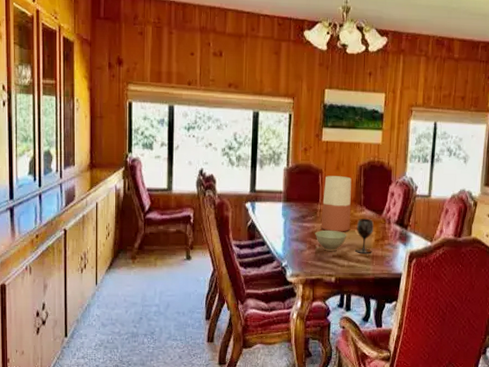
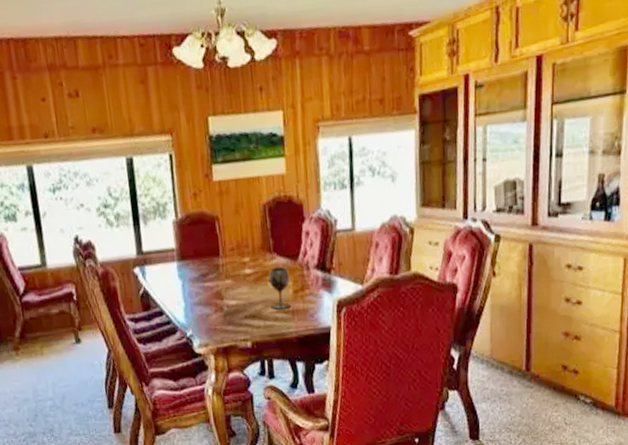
bowl: present [315,230,347,251] -> none [220,286,259,312]
vase: present [320,176,352,232] -> none [223,220,262,289]

